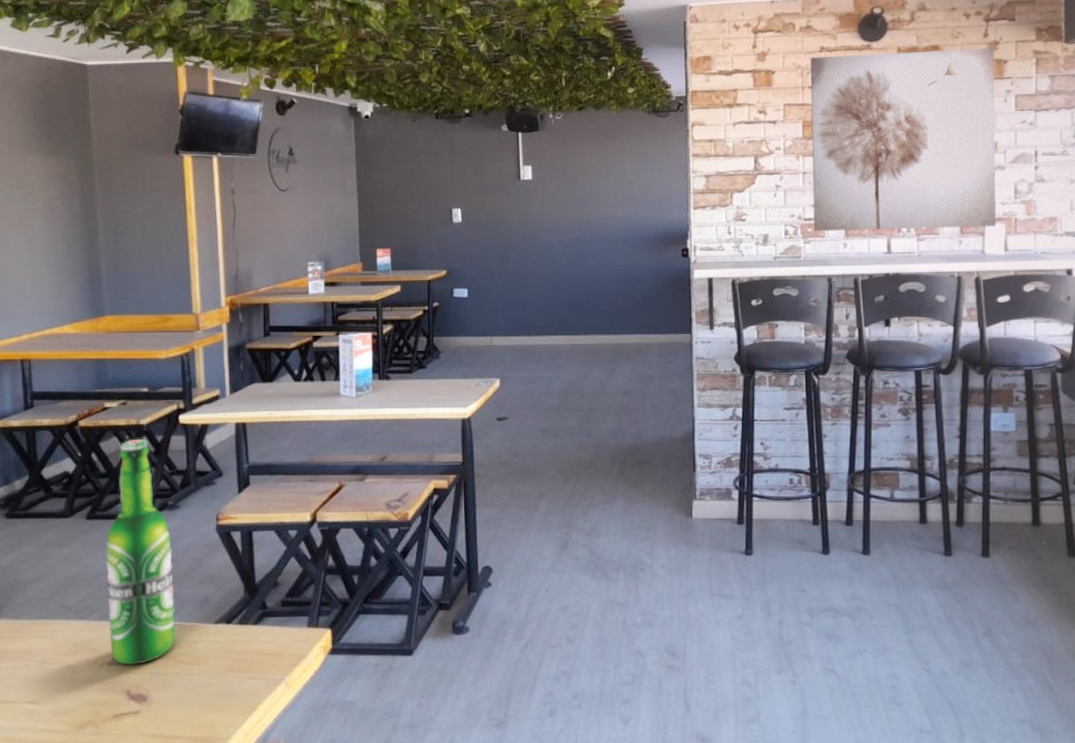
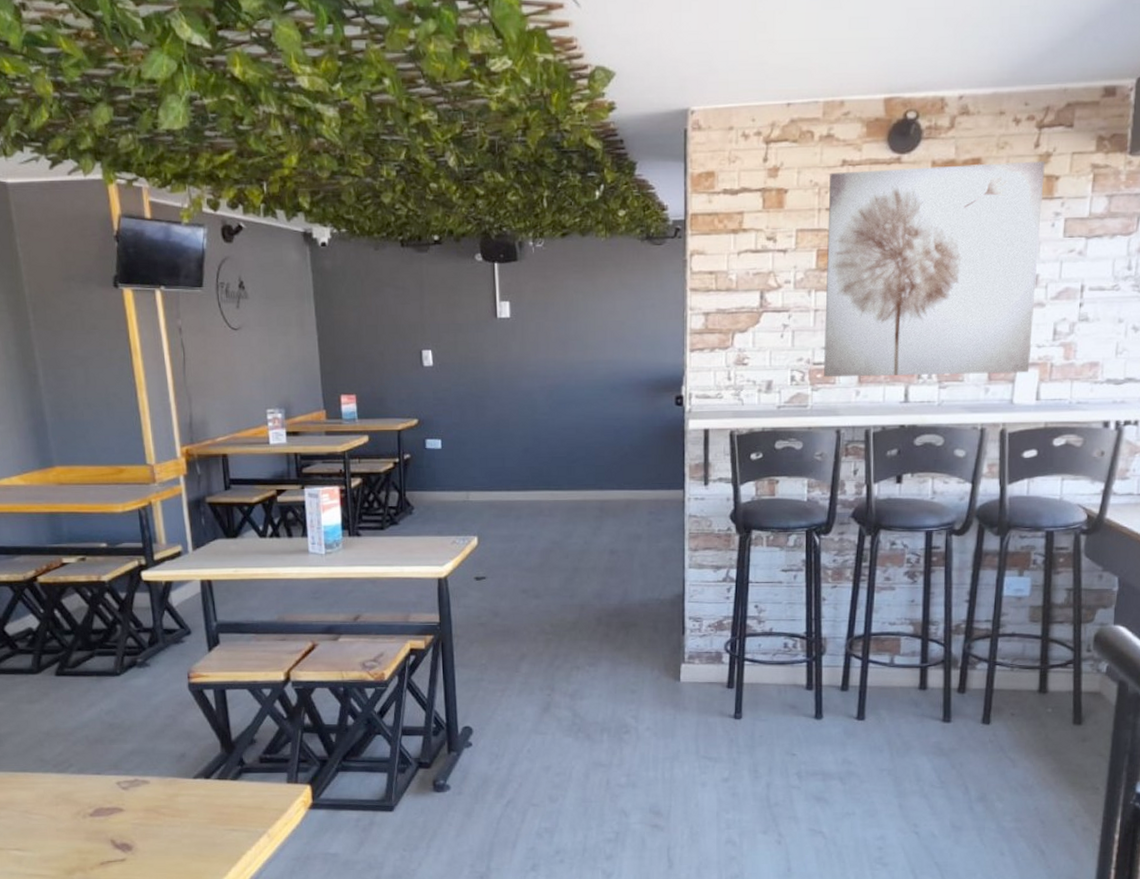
beer bottle: present [105,438,176,665] -> none [77,595,156,816]

